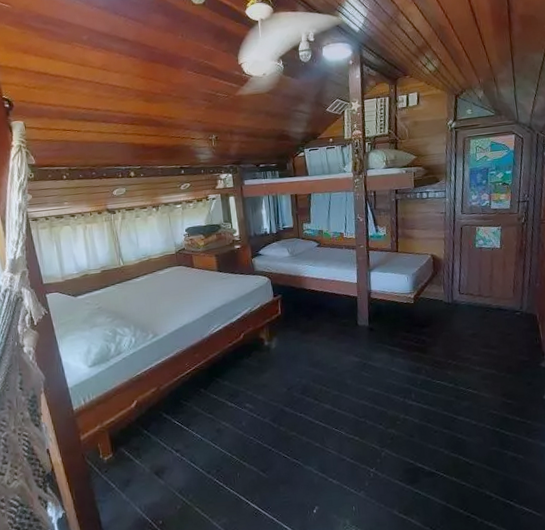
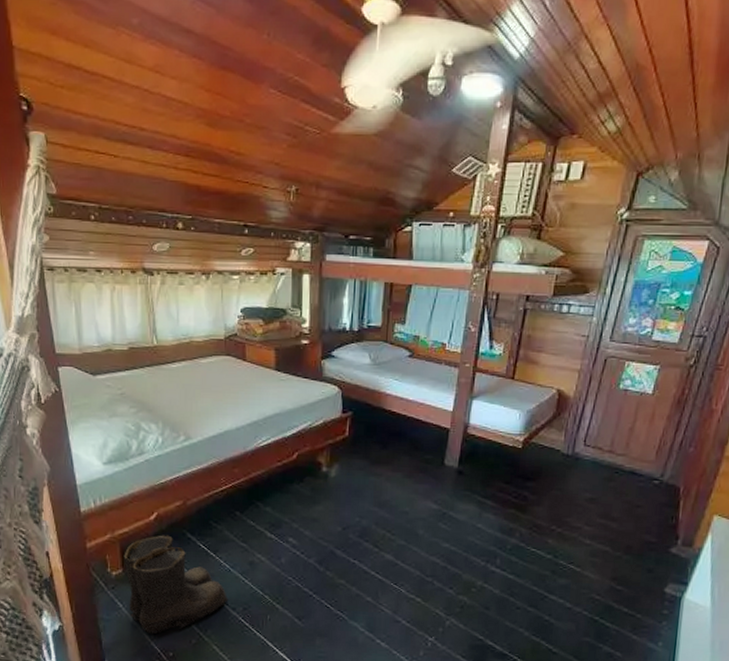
boots: none [112,418,204,507] -> present [124,535,229,634]

